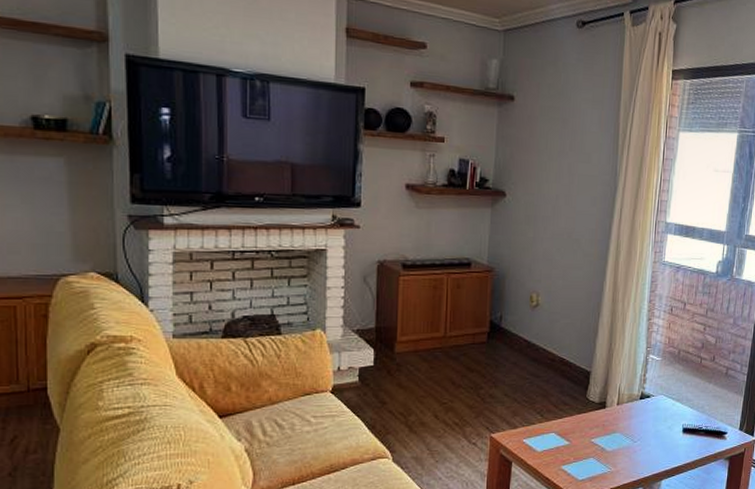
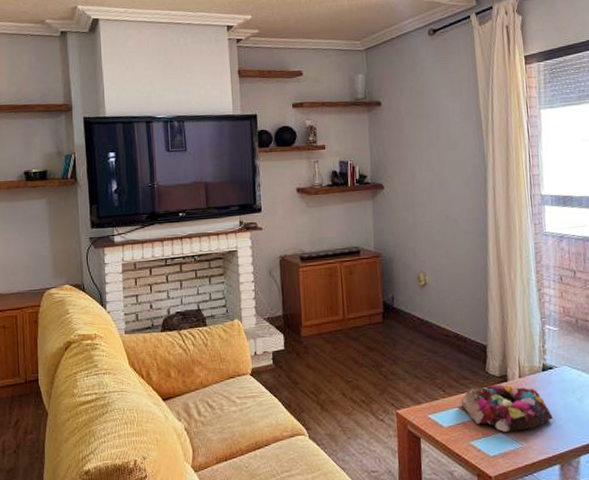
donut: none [557,410,643,457] -> present [461,384,553,432]

